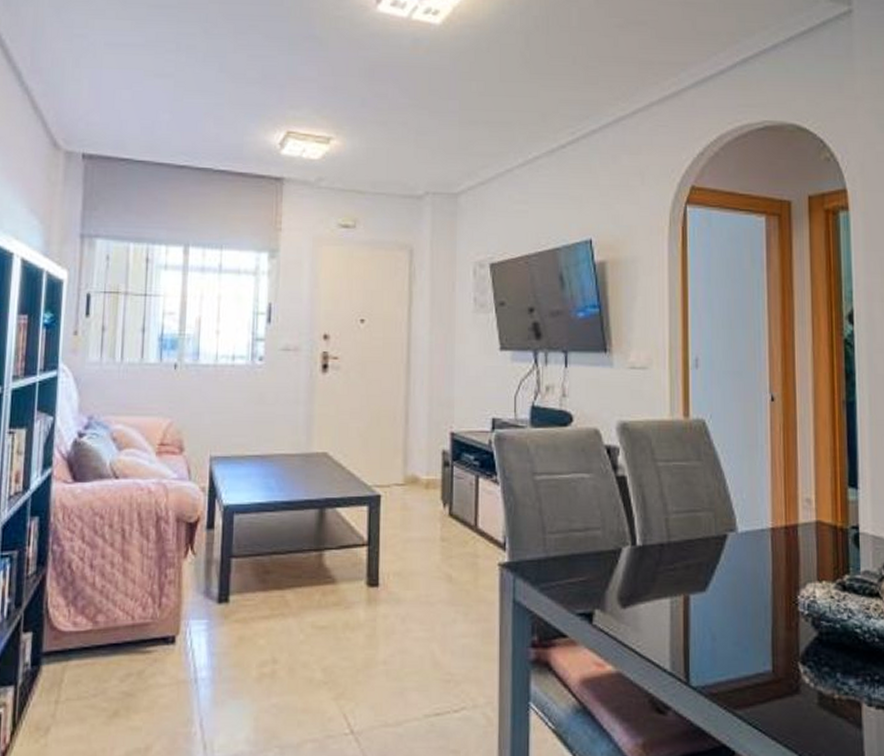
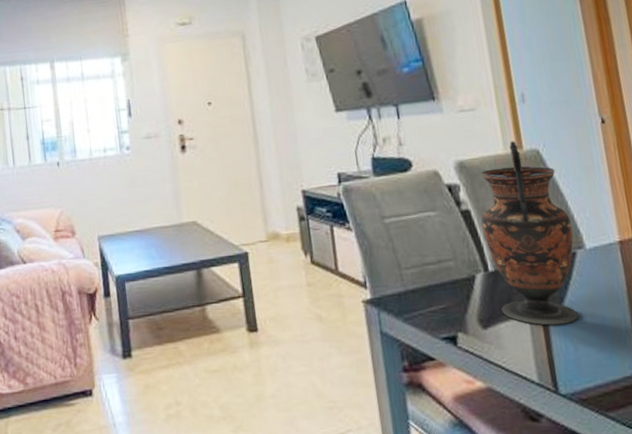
vase: none [637,407,727,611] -> present [481,141,579,326]

